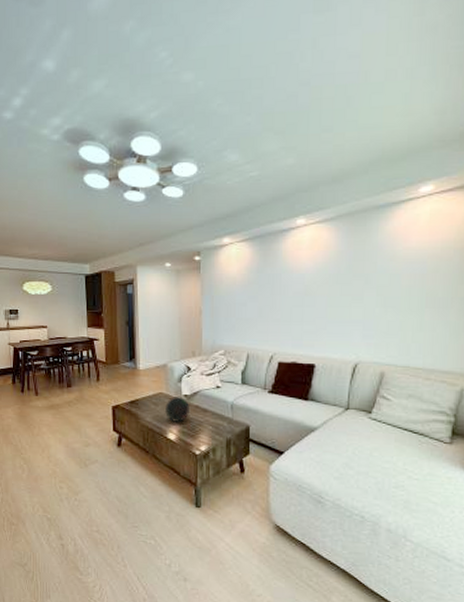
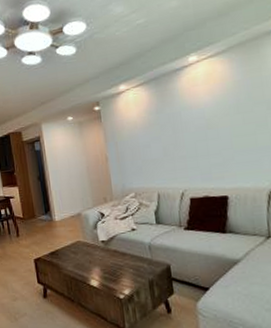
decorative orb: present [165,397,191,422] -> none [84,243,109,268]

